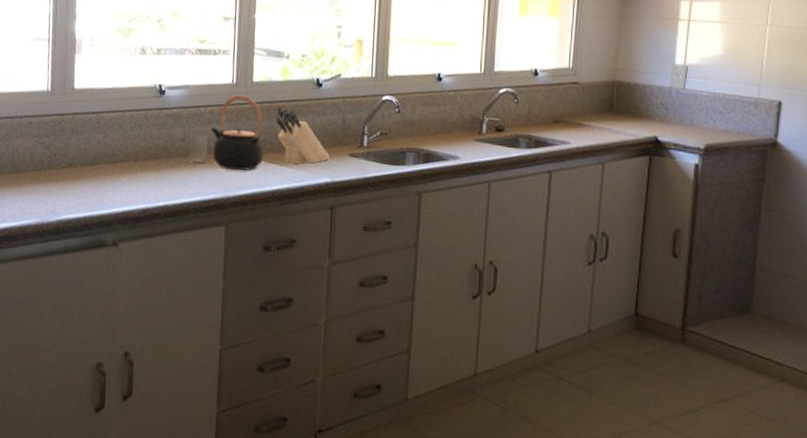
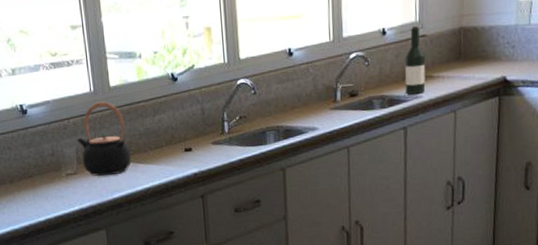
knife block: present [275,106,331,164] -> none [136,107,195,161]
wine bottle: none [553,71,576,140] -> present [404,25,426,95]

